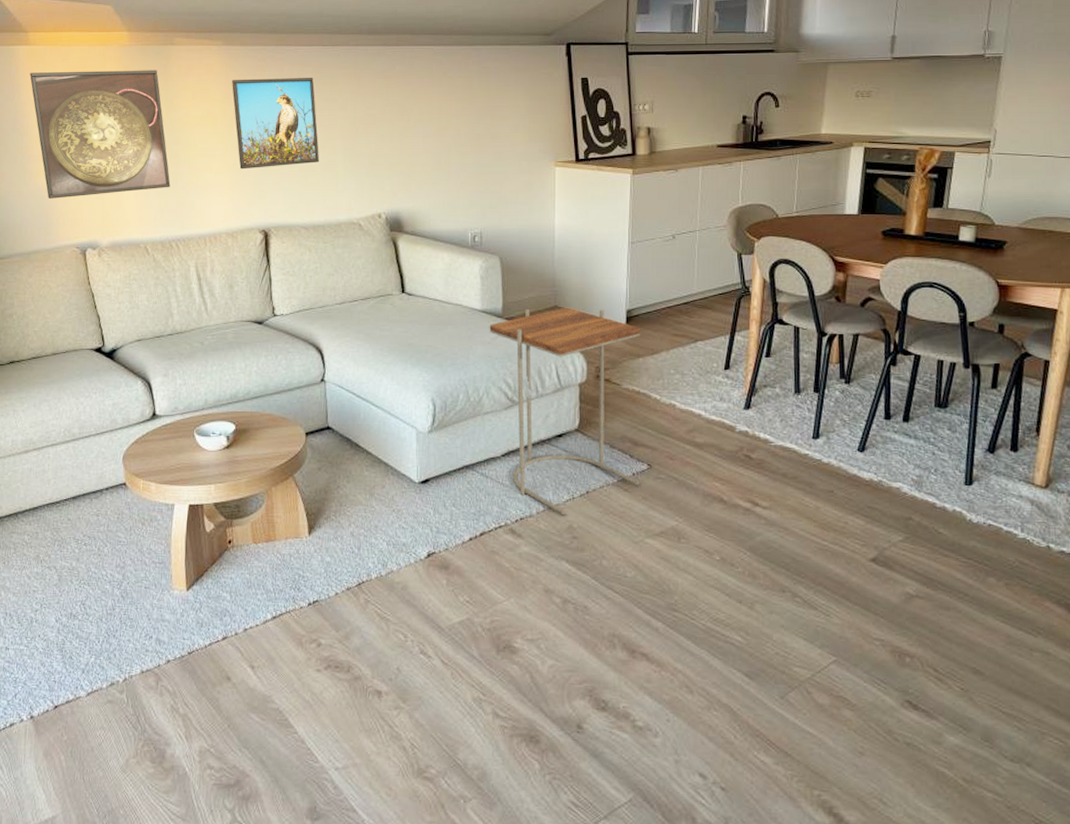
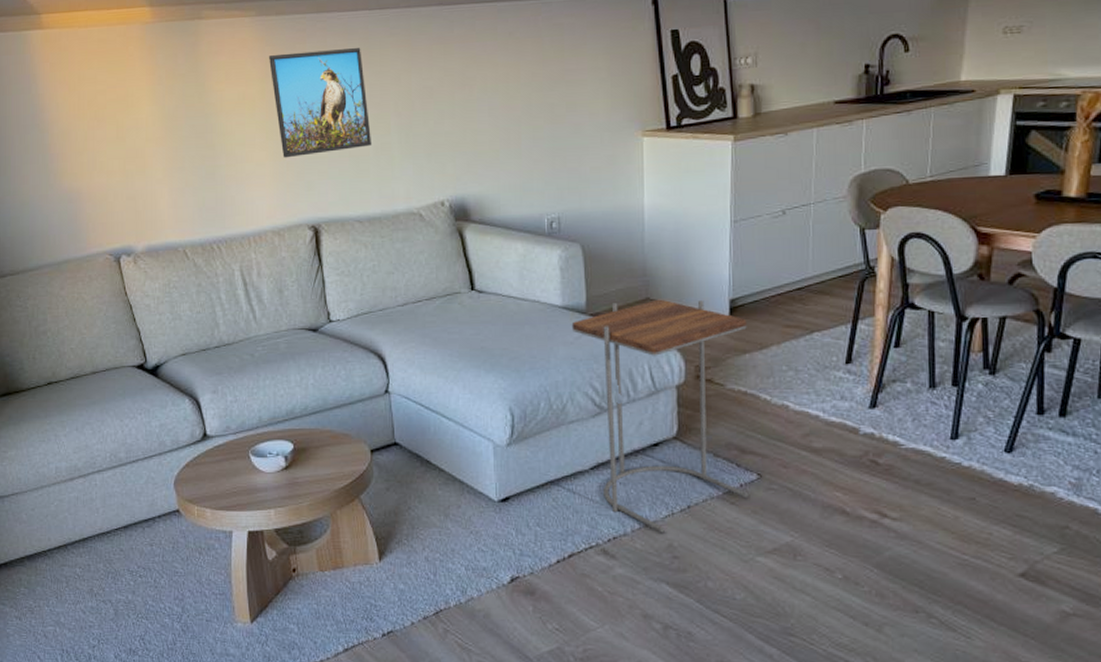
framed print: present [30,70,171,199] -> none [46,49,208,202]

